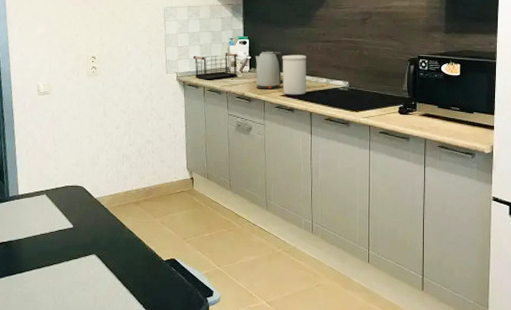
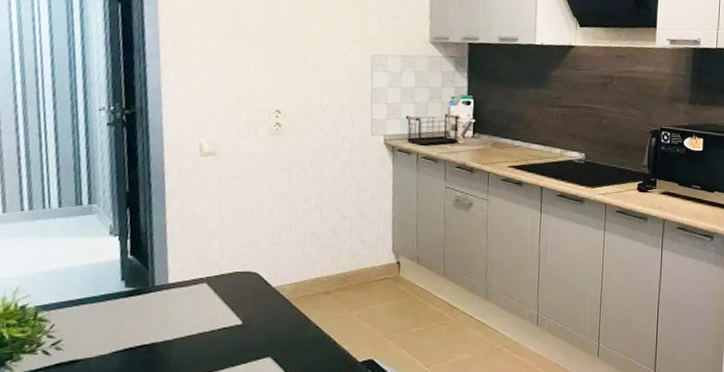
kettle: present [255,51,286,90] -> none [480,113,516,160]
canister: present [282,55,307,95] -> none [510,119,539,167]

